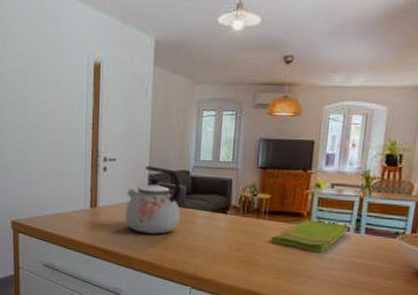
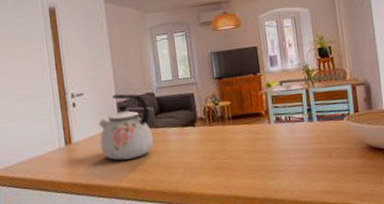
dish towel: present [272,220,348,254] -> none [239,115,303,147]

